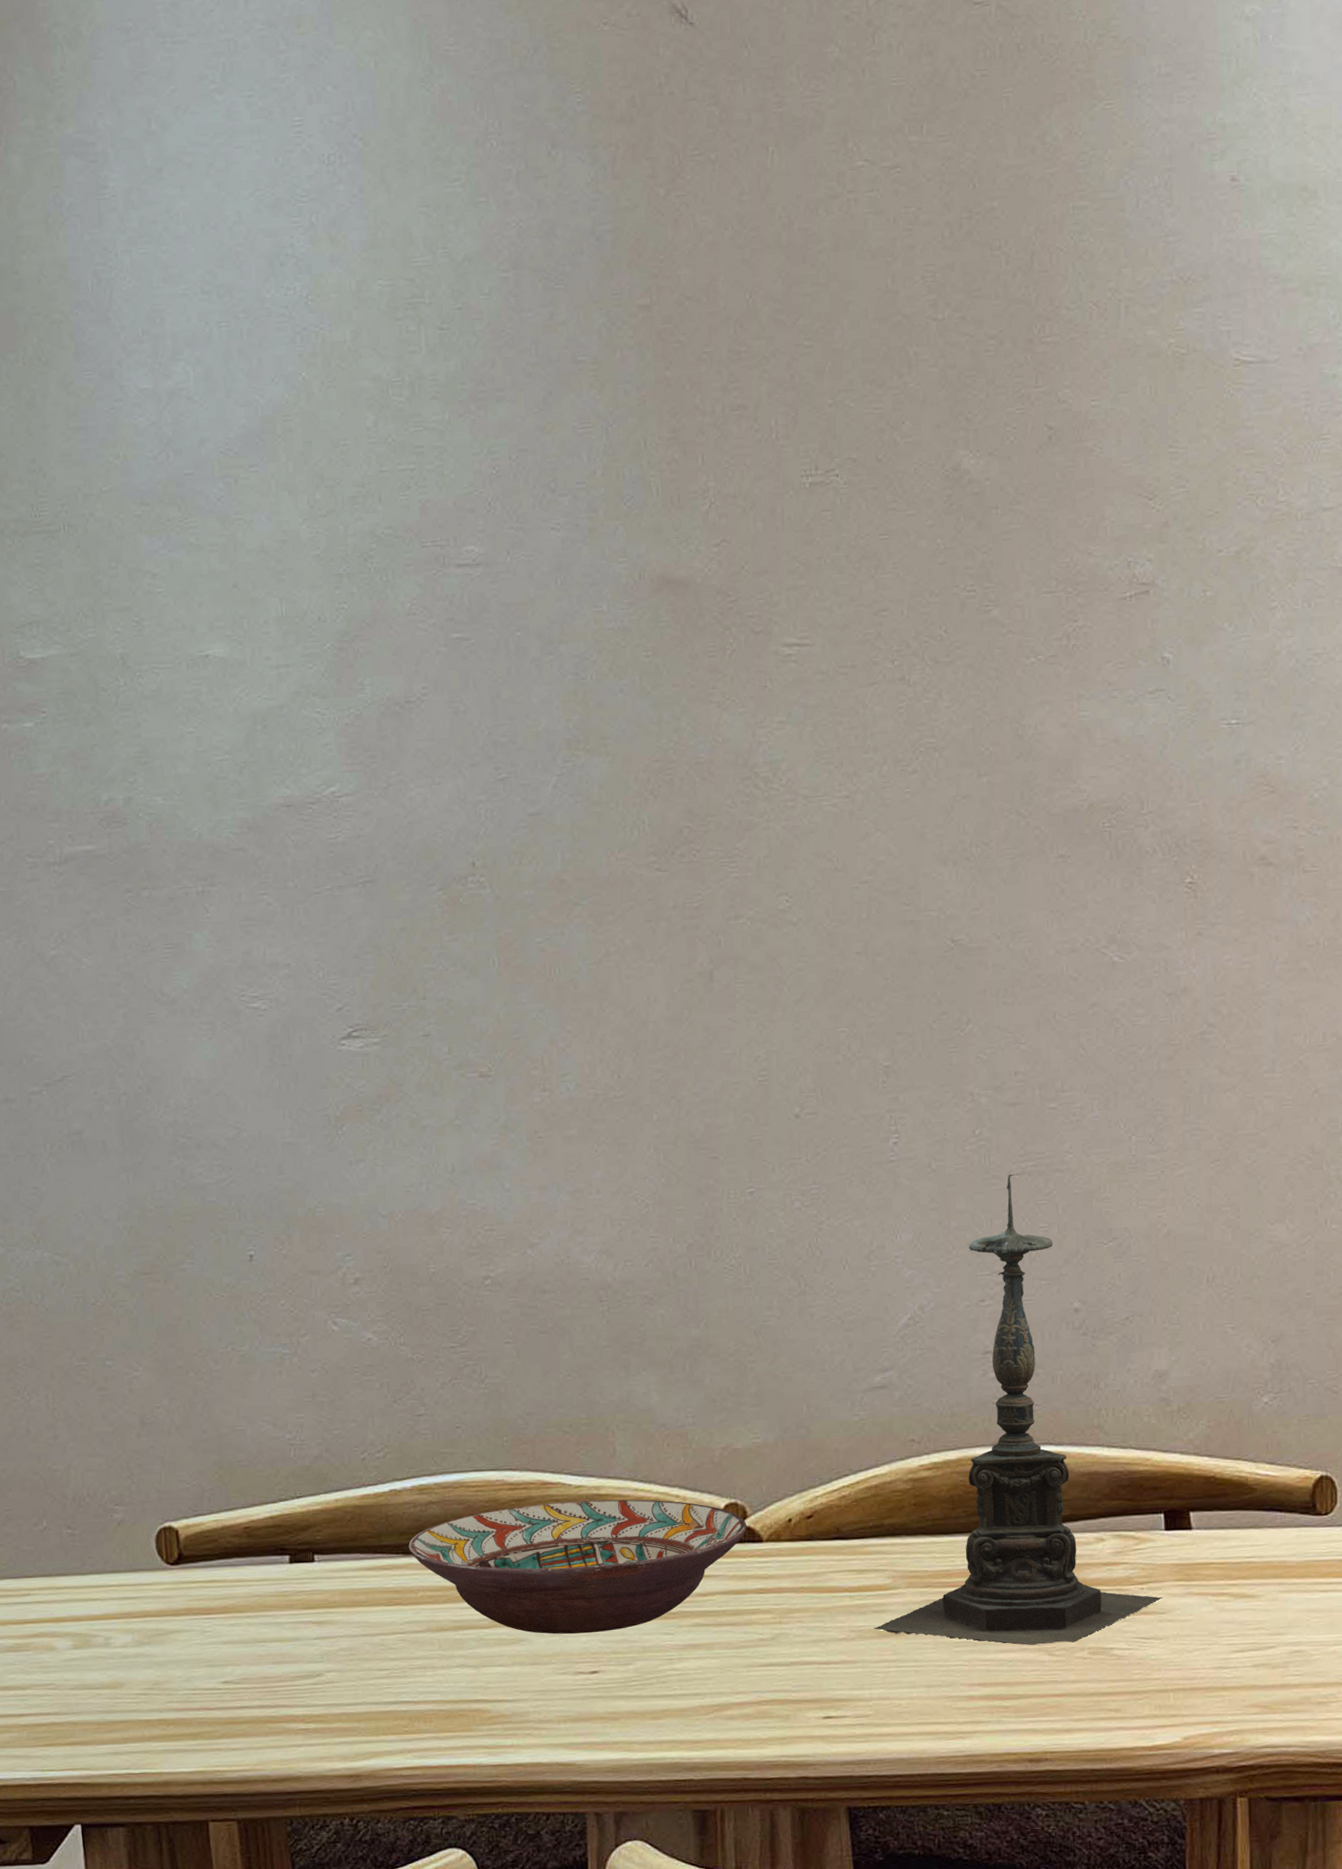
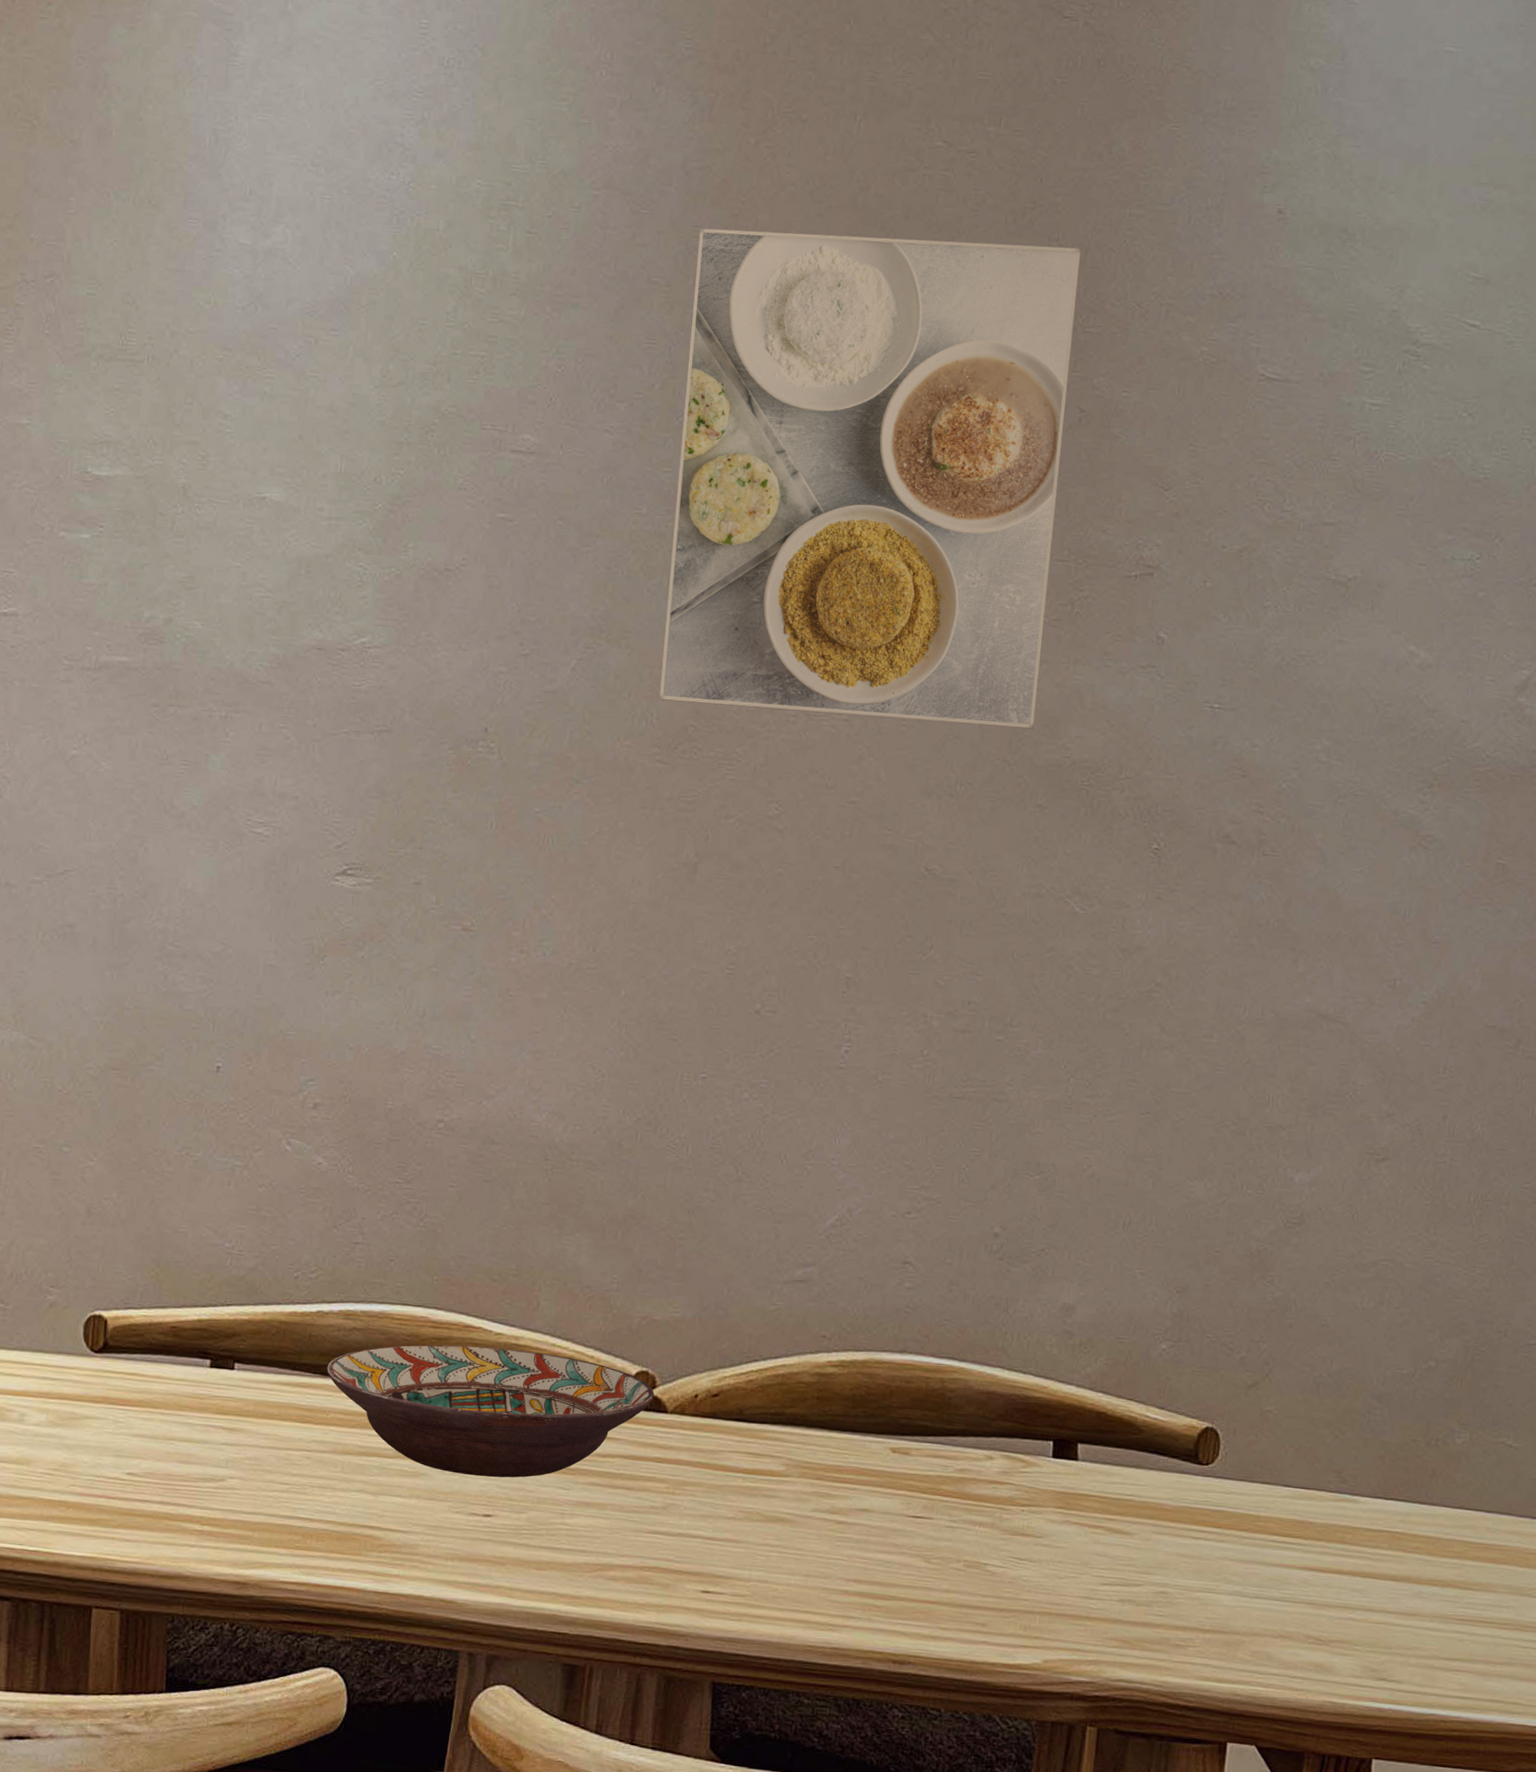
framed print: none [620,253,1044,805] -> present [659,228,1081,729]
candle holder: present [874,1175,1163,1646] -> none [762,1097,1042,1553]

